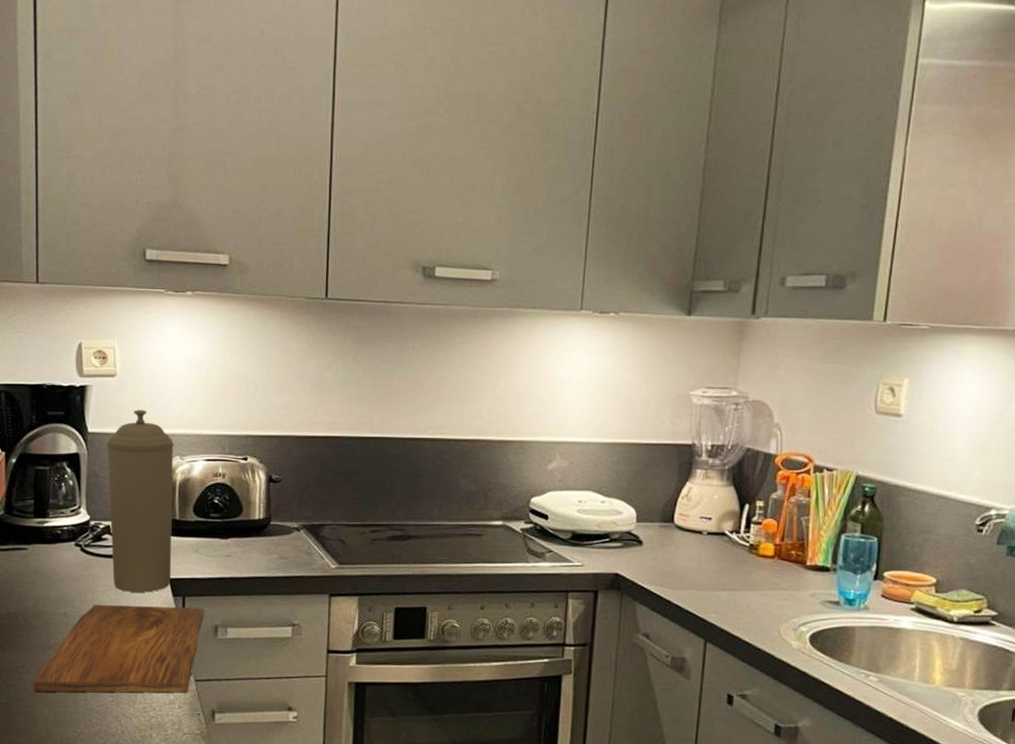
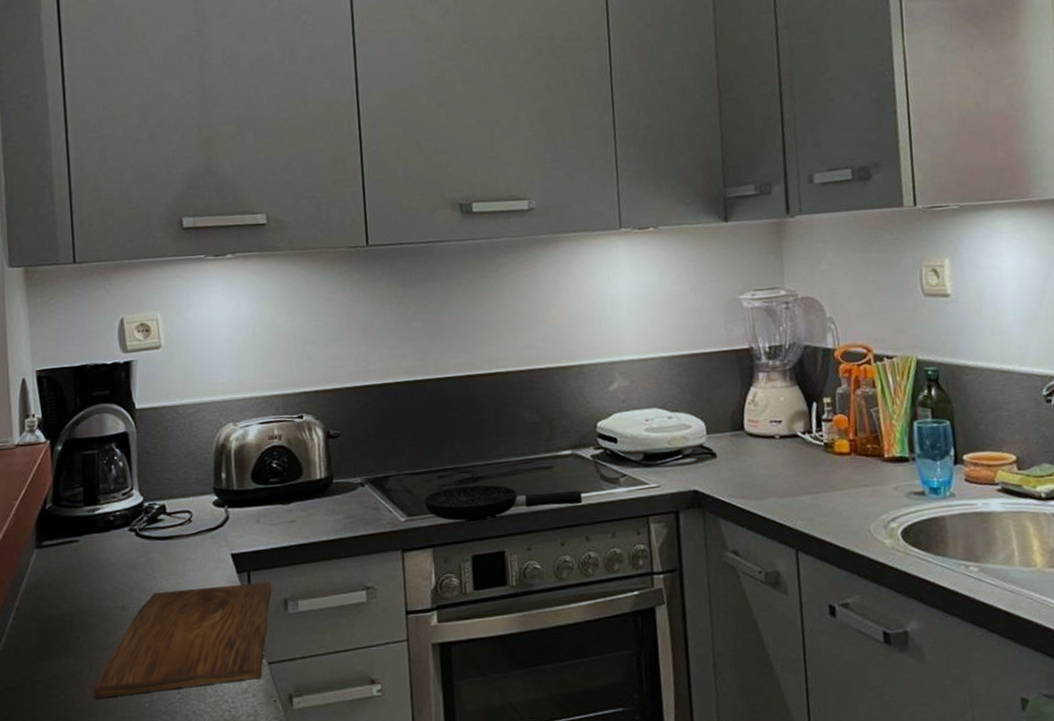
canister: present [106,410,175,593] -> none [155,379,234,575]
frying pan: none [356,542,507,575] -> present [424,484,583,521]

